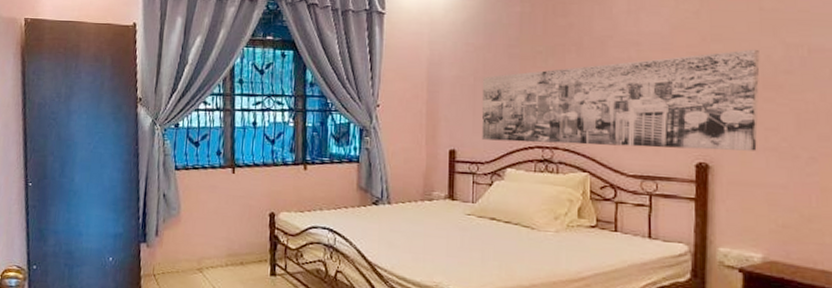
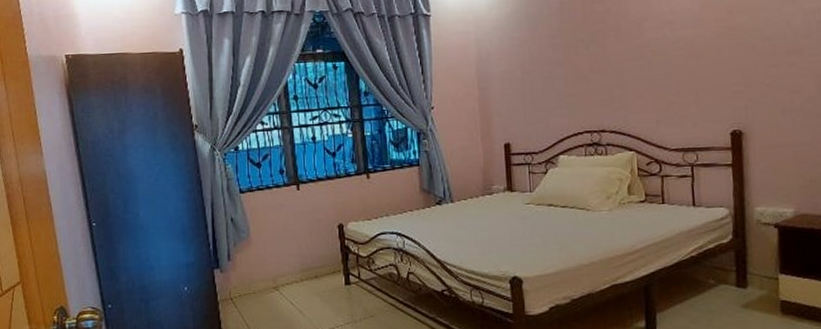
wall art: present [482,49,760,151] -> none [529,17,784,130]

